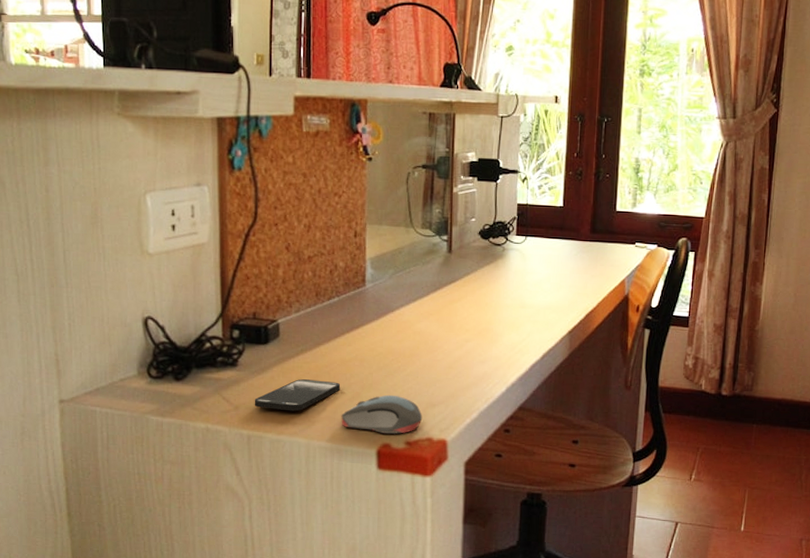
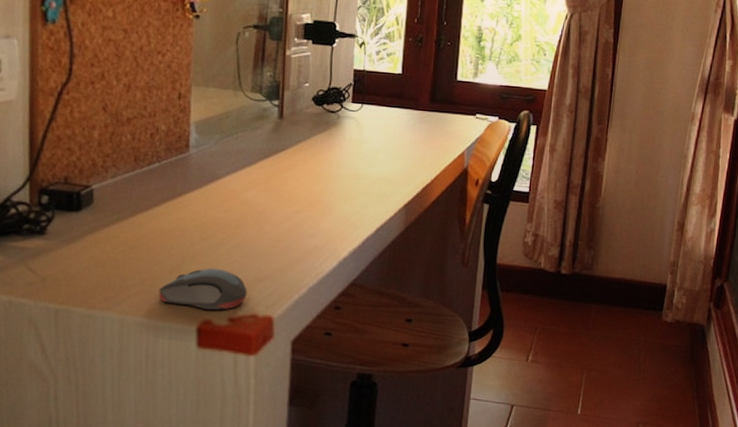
smartphone: present [254,379,341,412] -> none [63,250,160,284]

